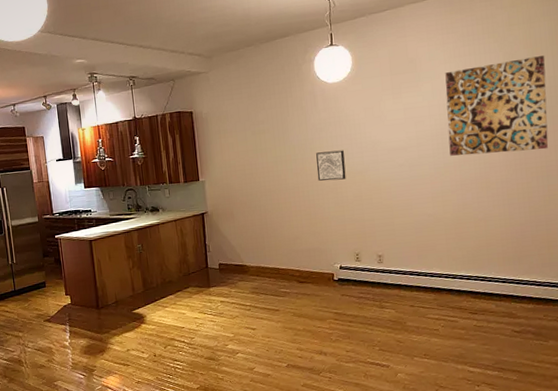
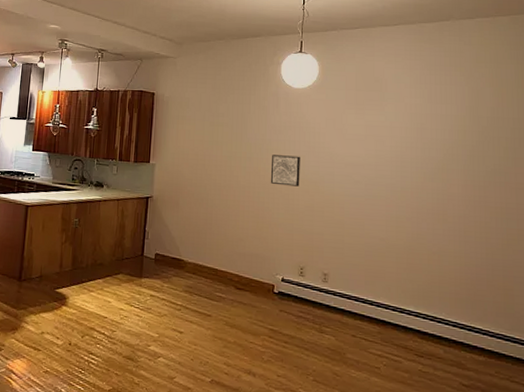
wall art: present [445,55,549,156] -> none [408,96,510,191]

